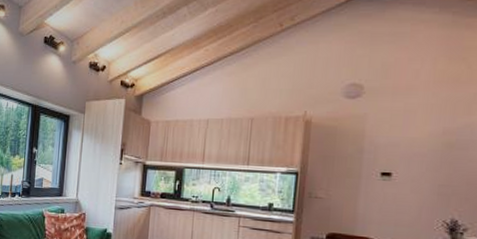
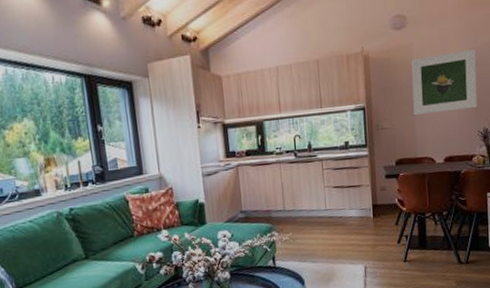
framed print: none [358,129,451,195] -> present [411,49,478,116]

